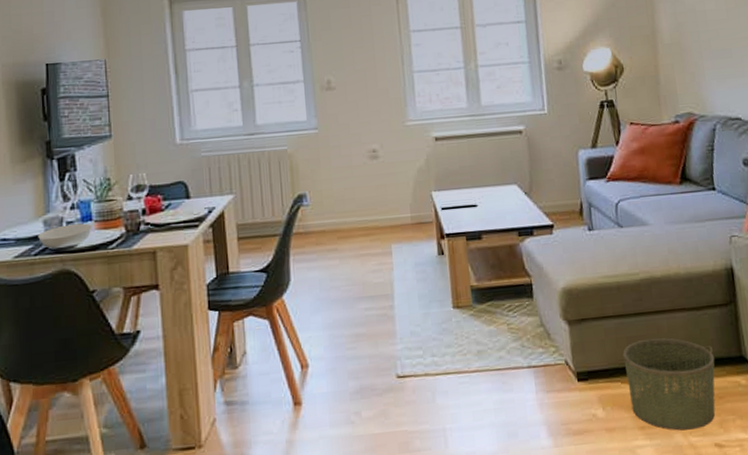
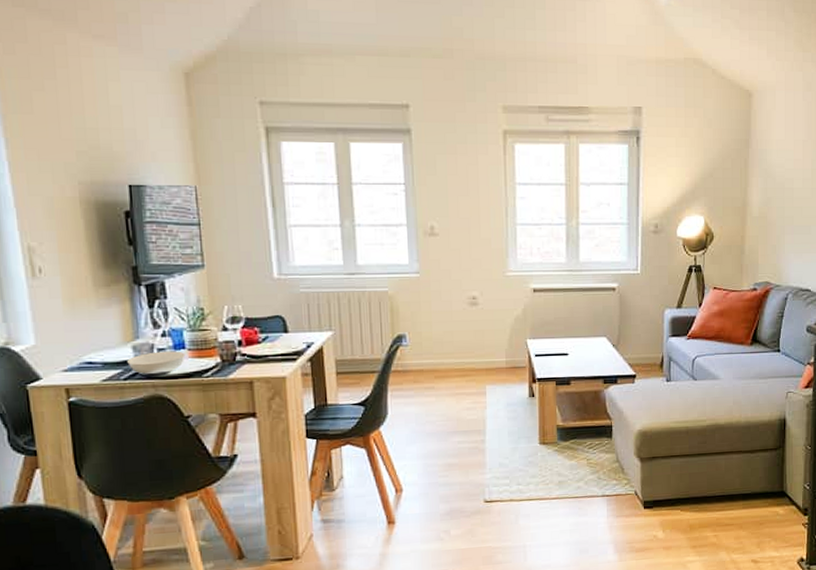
basket: present [623,338,716,431] -> none [685,474,761,549]

